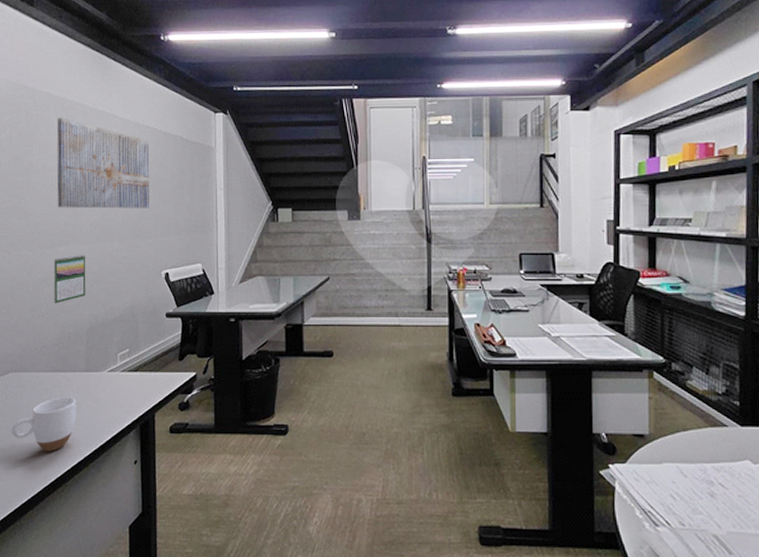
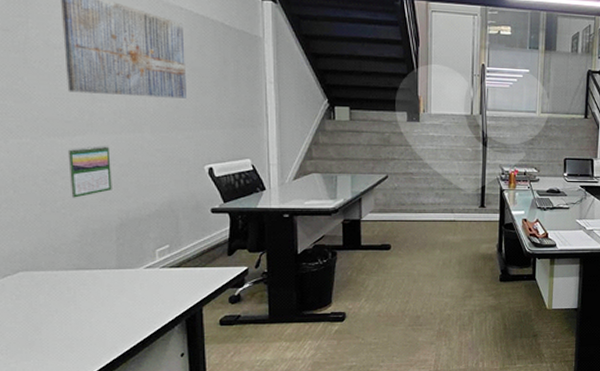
mug: present [11,397,76,452] -> none [26,295,109,351]

